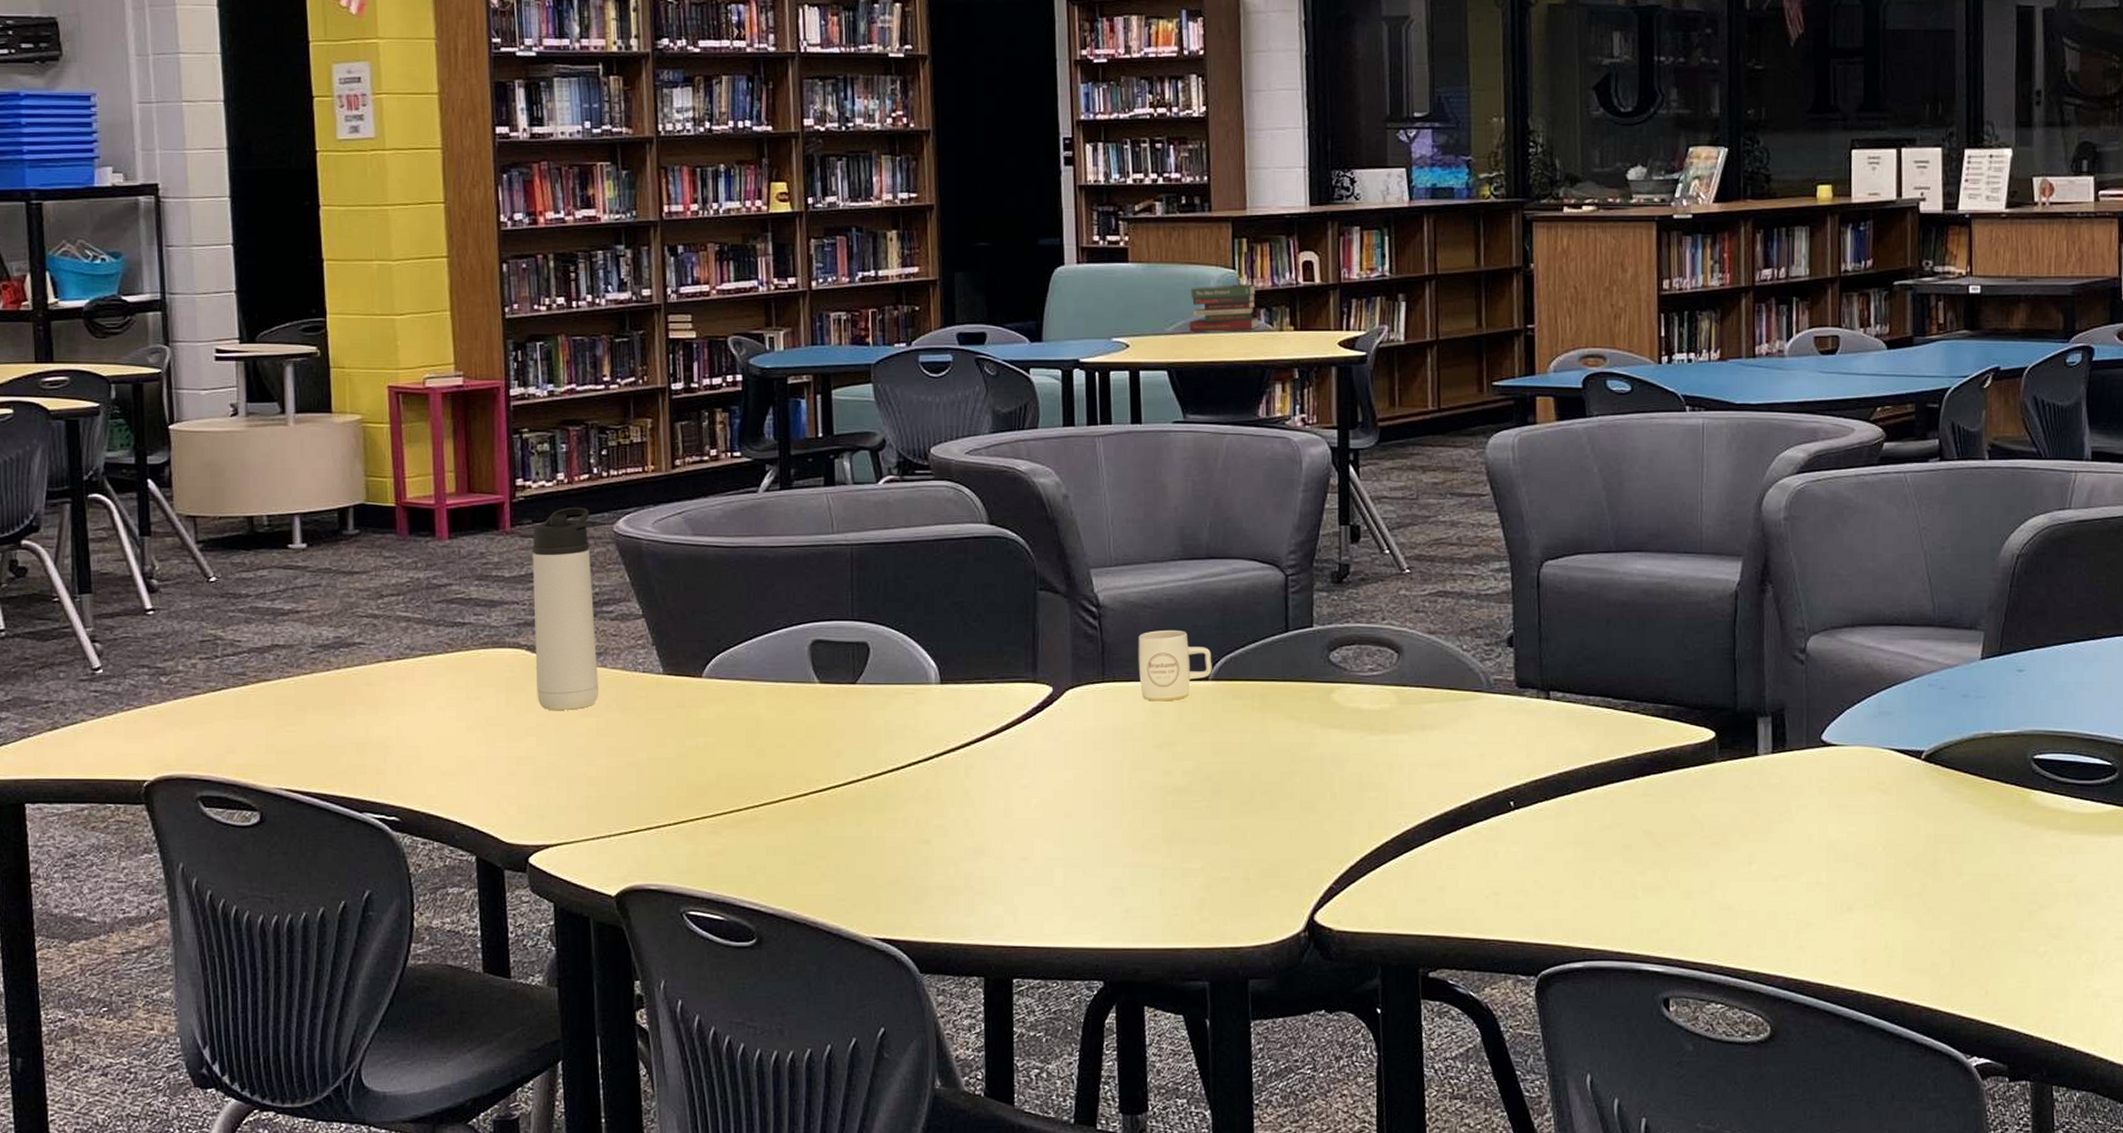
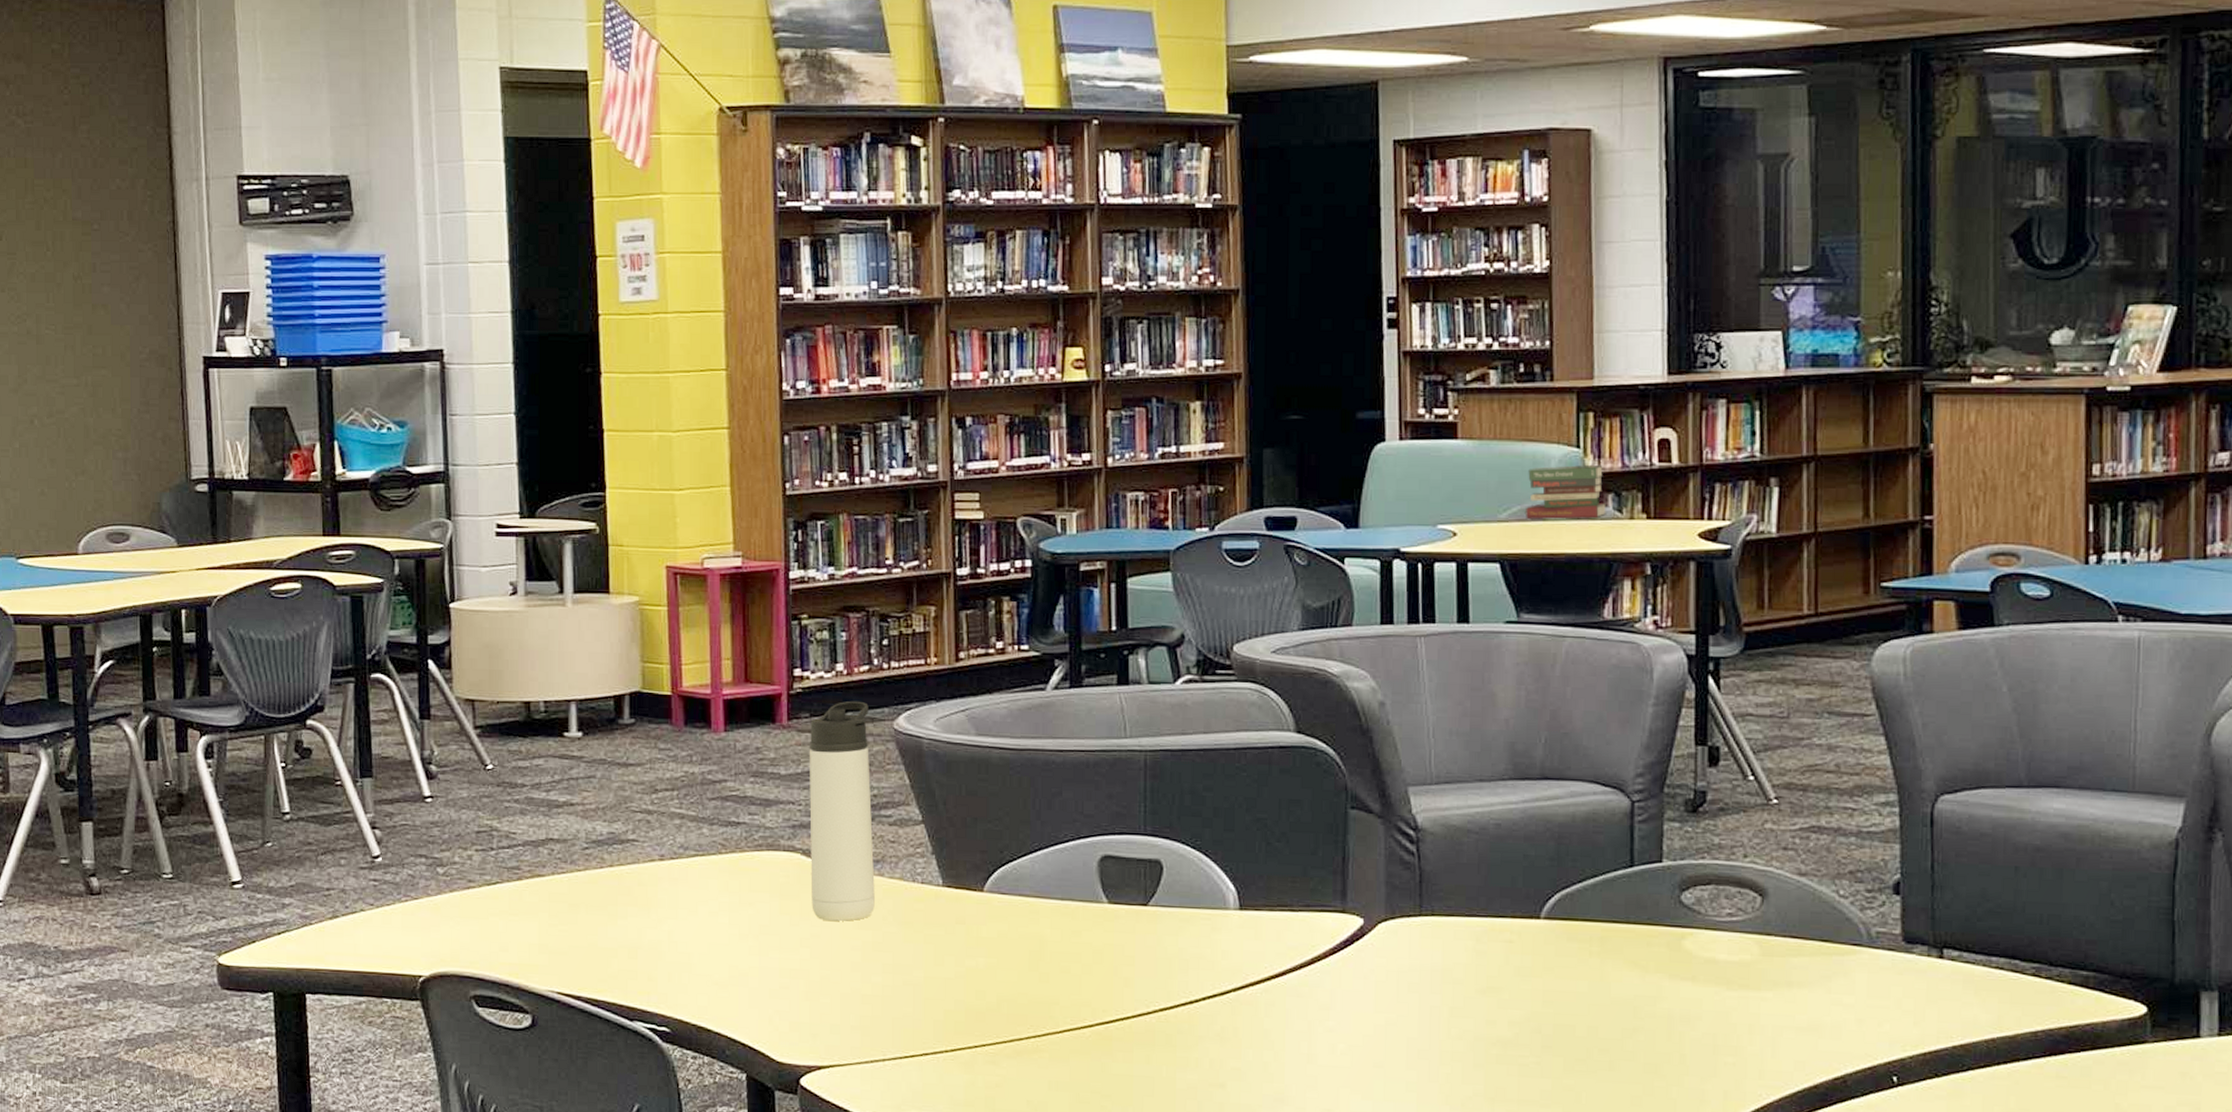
mug: present [1138,629,1212,701] -> none [1460,858,1545,941]

